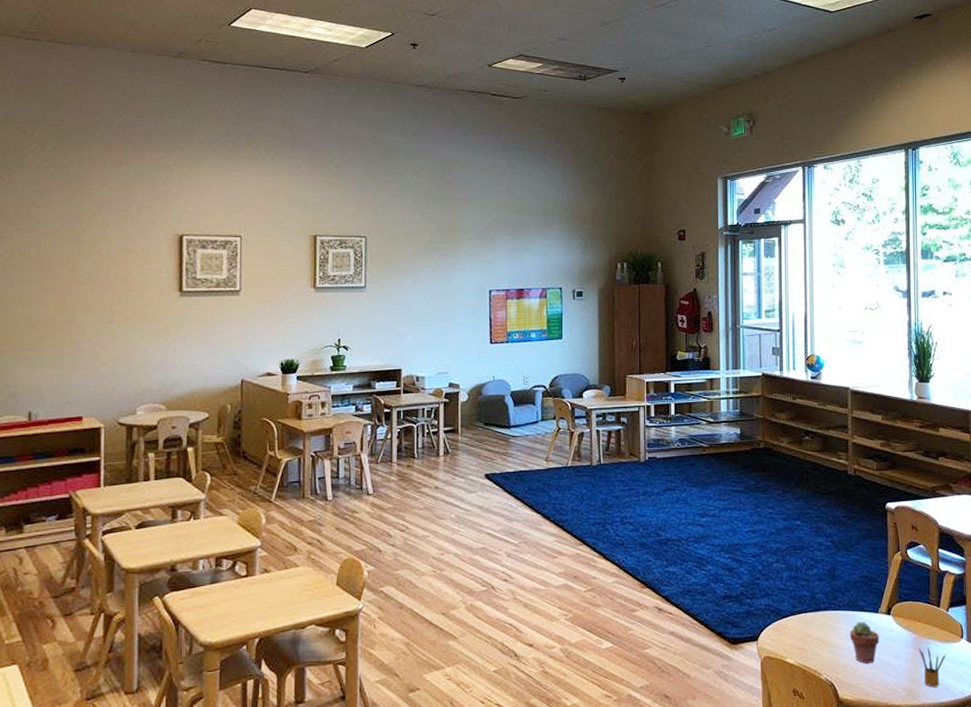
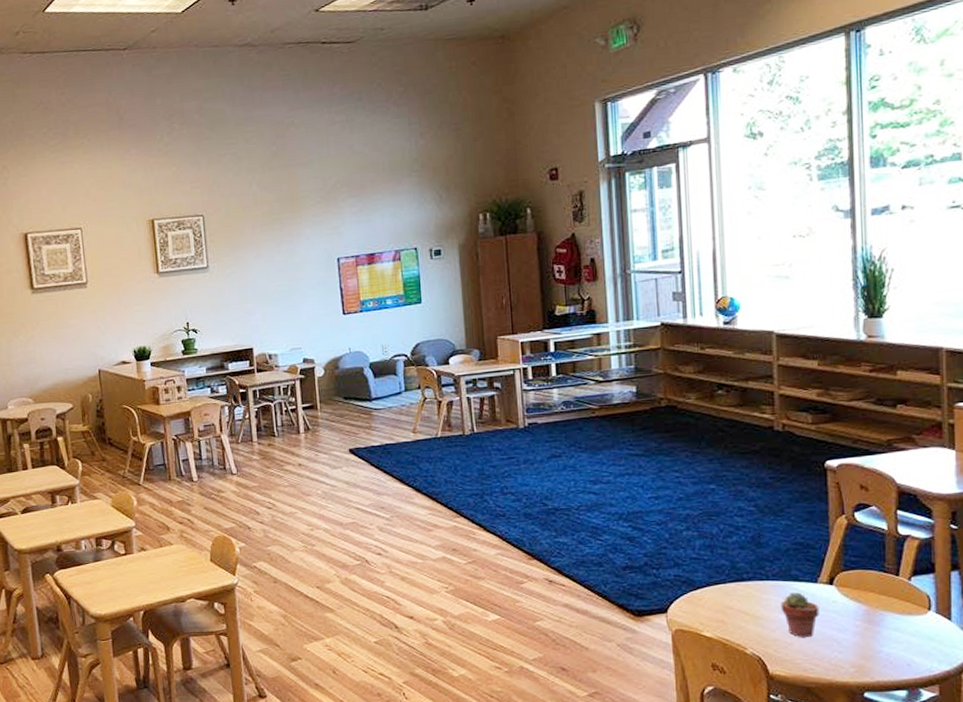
pencil box: present [918,647,946,687] -> none [871,620,908,664]

